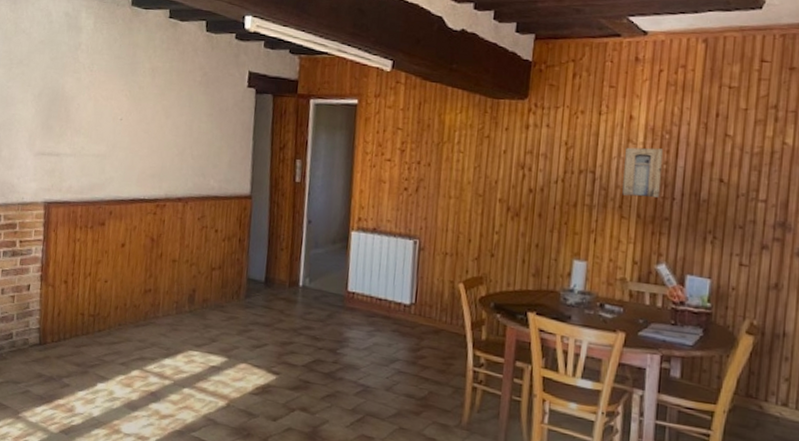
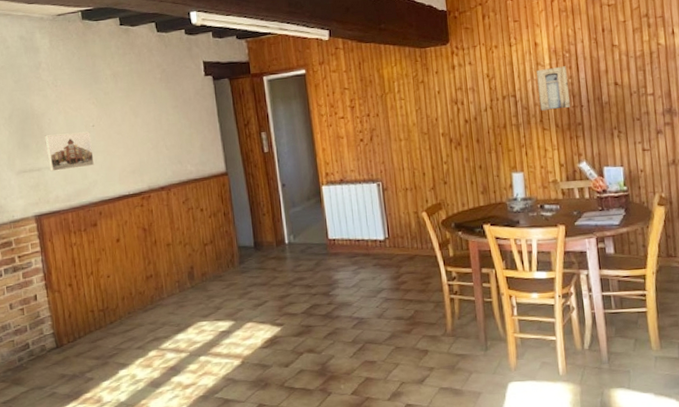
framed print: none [68,120,117,162] -> present [45,131,95,172]

